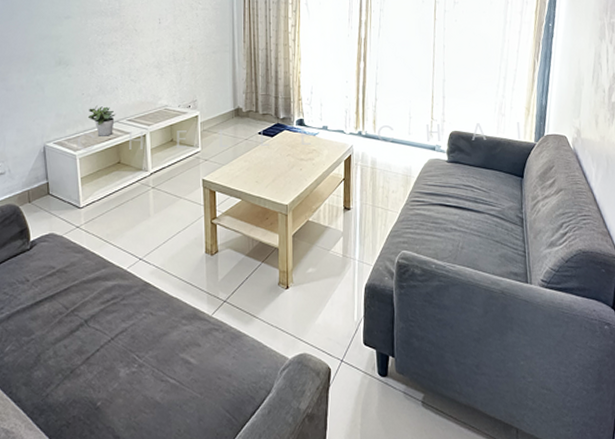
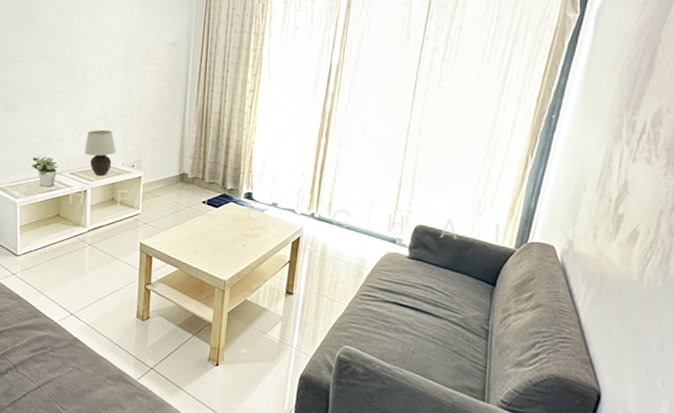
table lamp: none [140,74,172,120] -> present [84,129,117,177]

